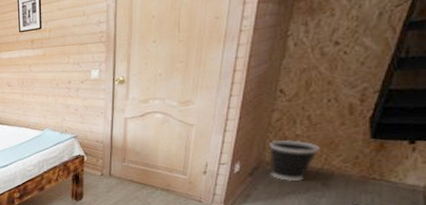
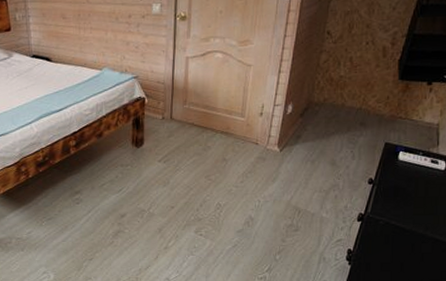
wastebasket: present [269,139,320,181] -> none [318,80,359,121]

